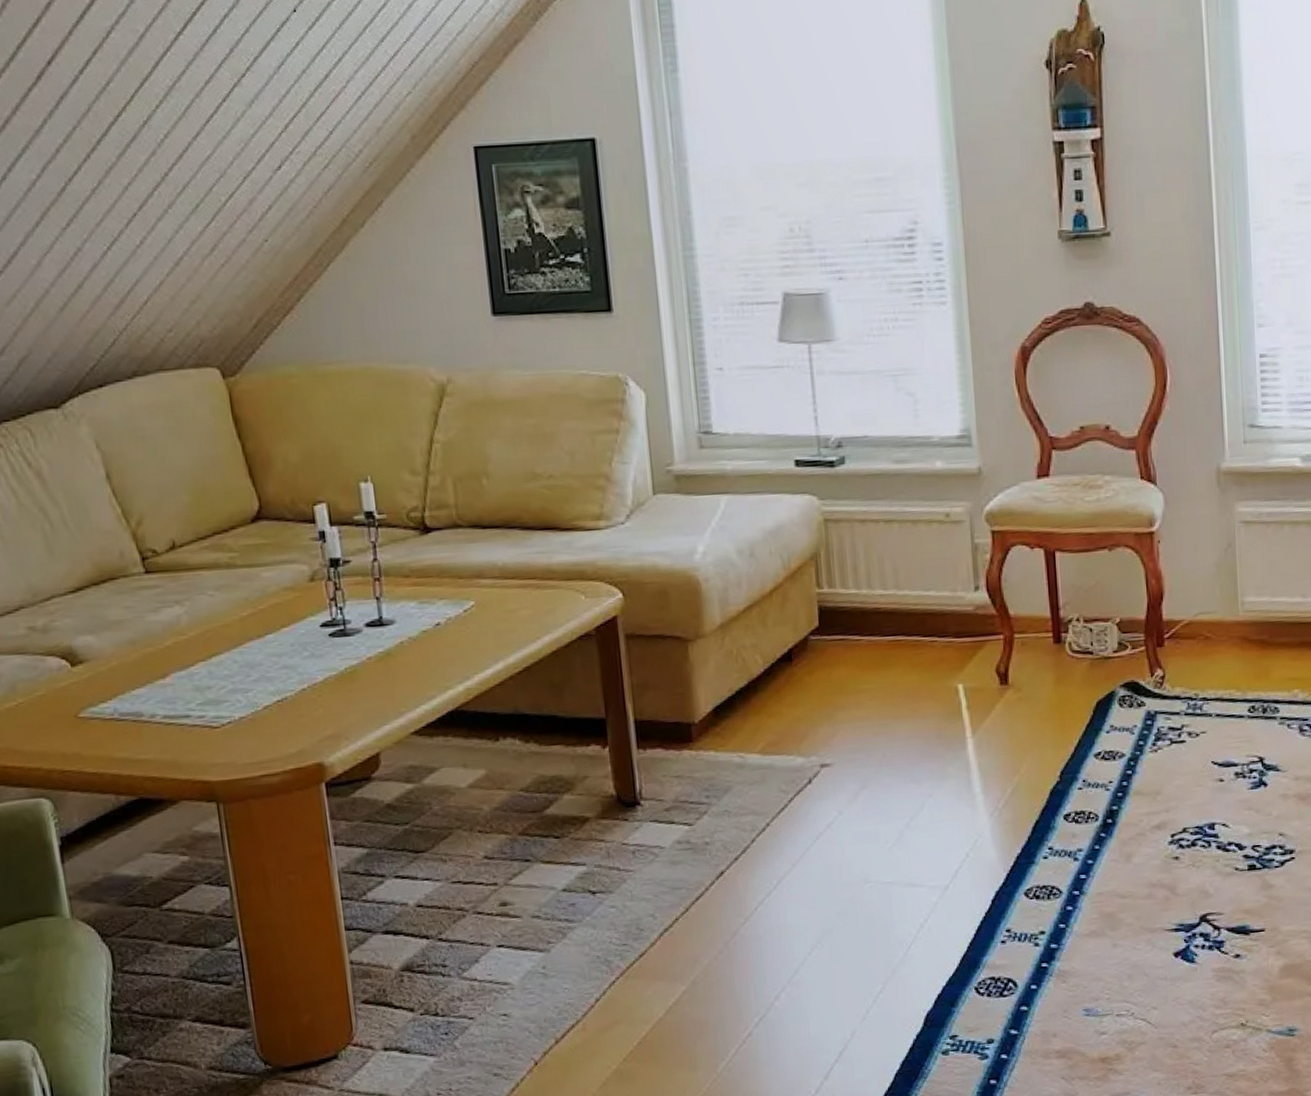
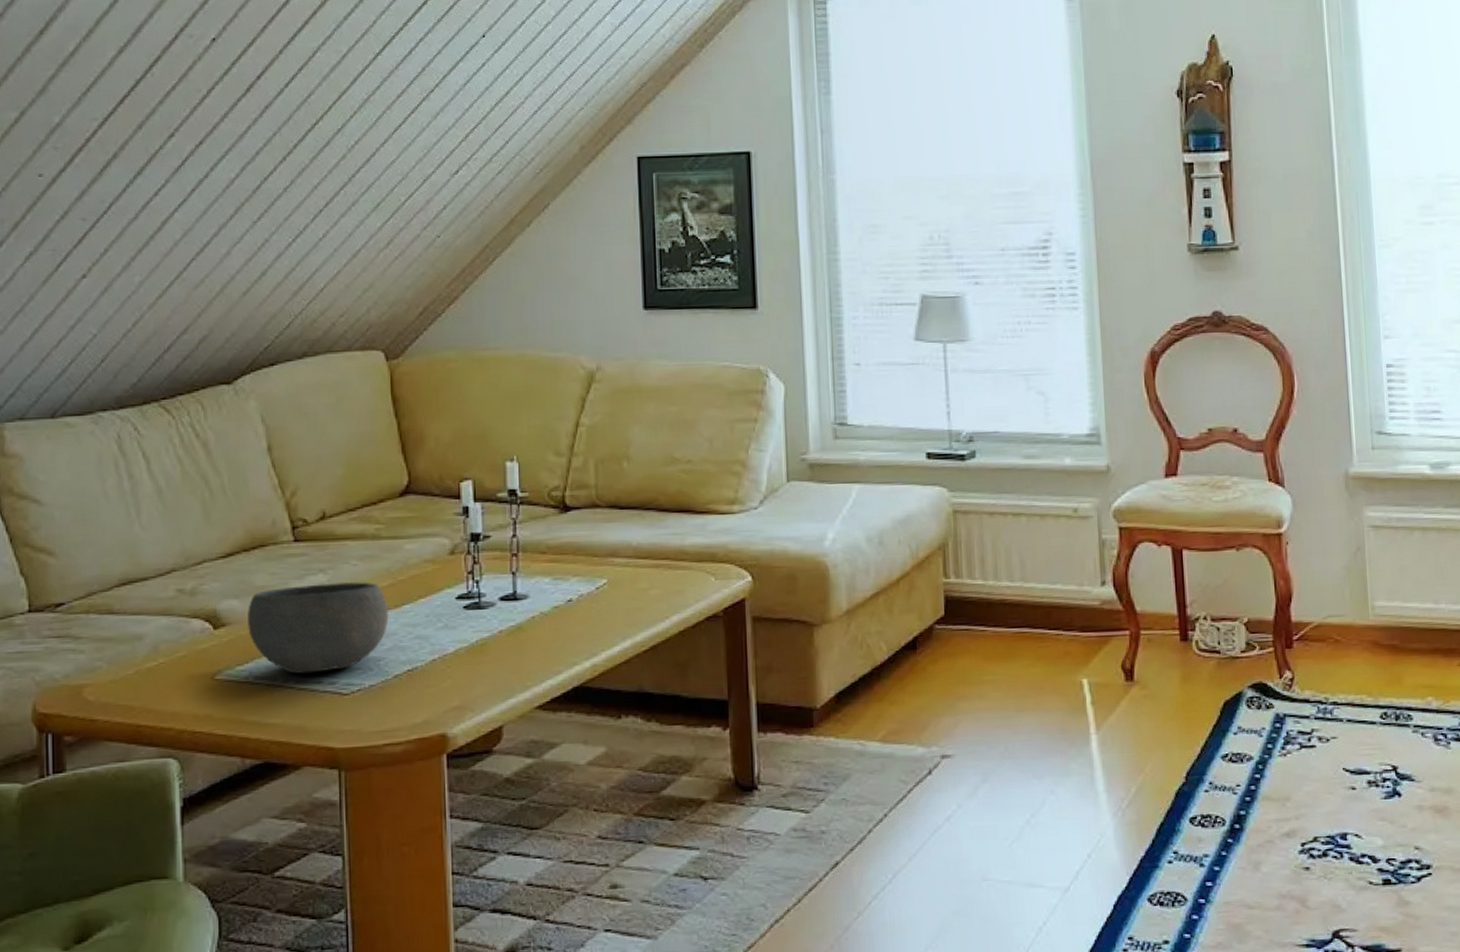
bowl: none [104,612,253,709] -> present [248,581,389,674]

